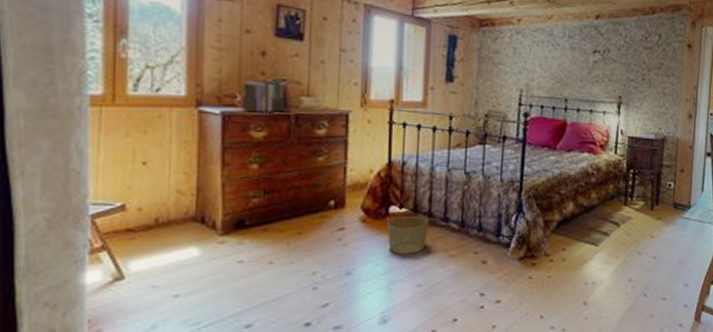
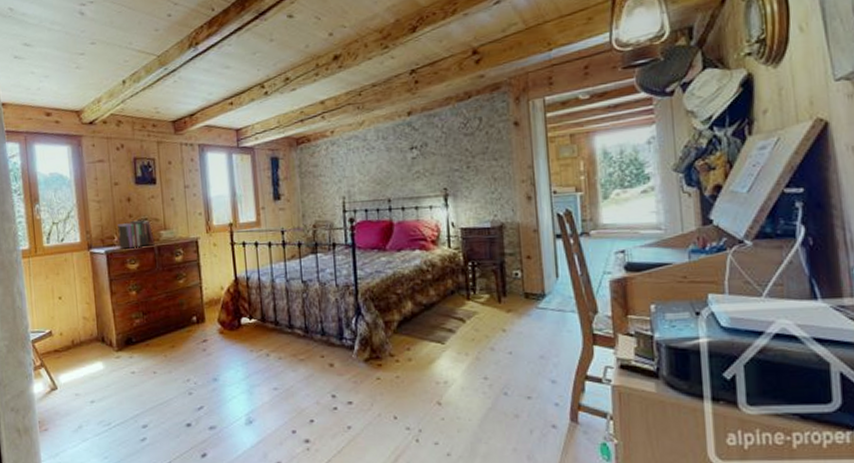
basket: present [386,216,429,254] -> none [240,325,277,361]

